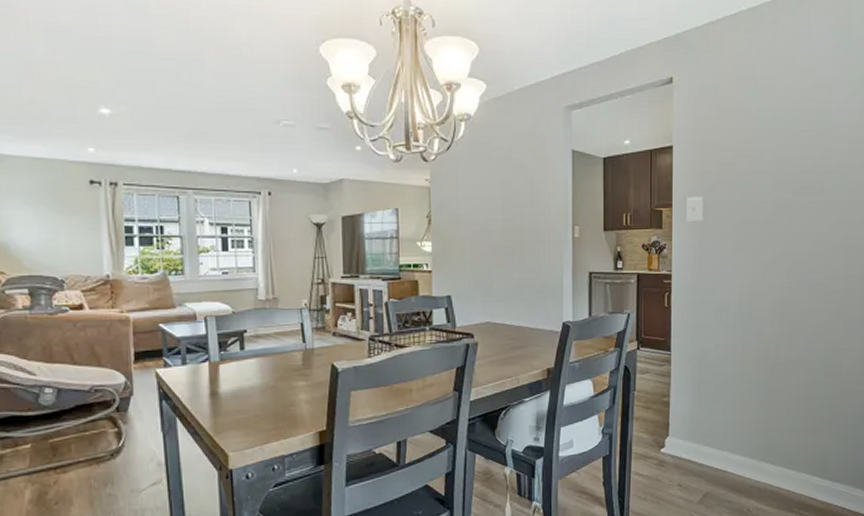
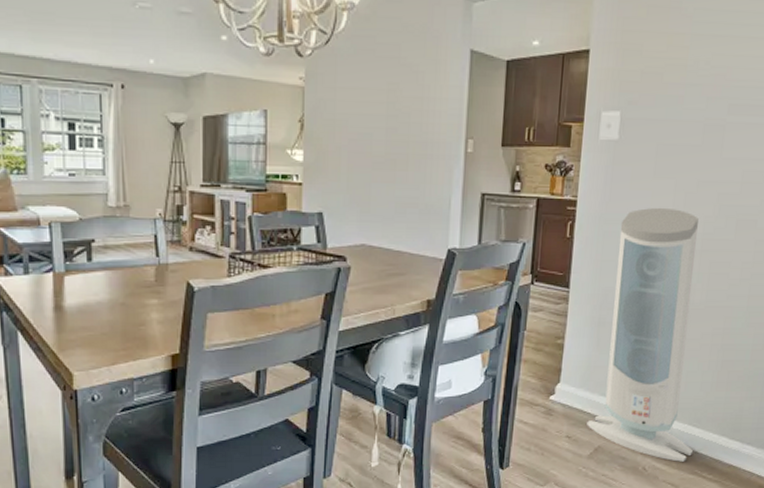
air purifier: none [695,277,790,502] -> present [587,208,699,462]

